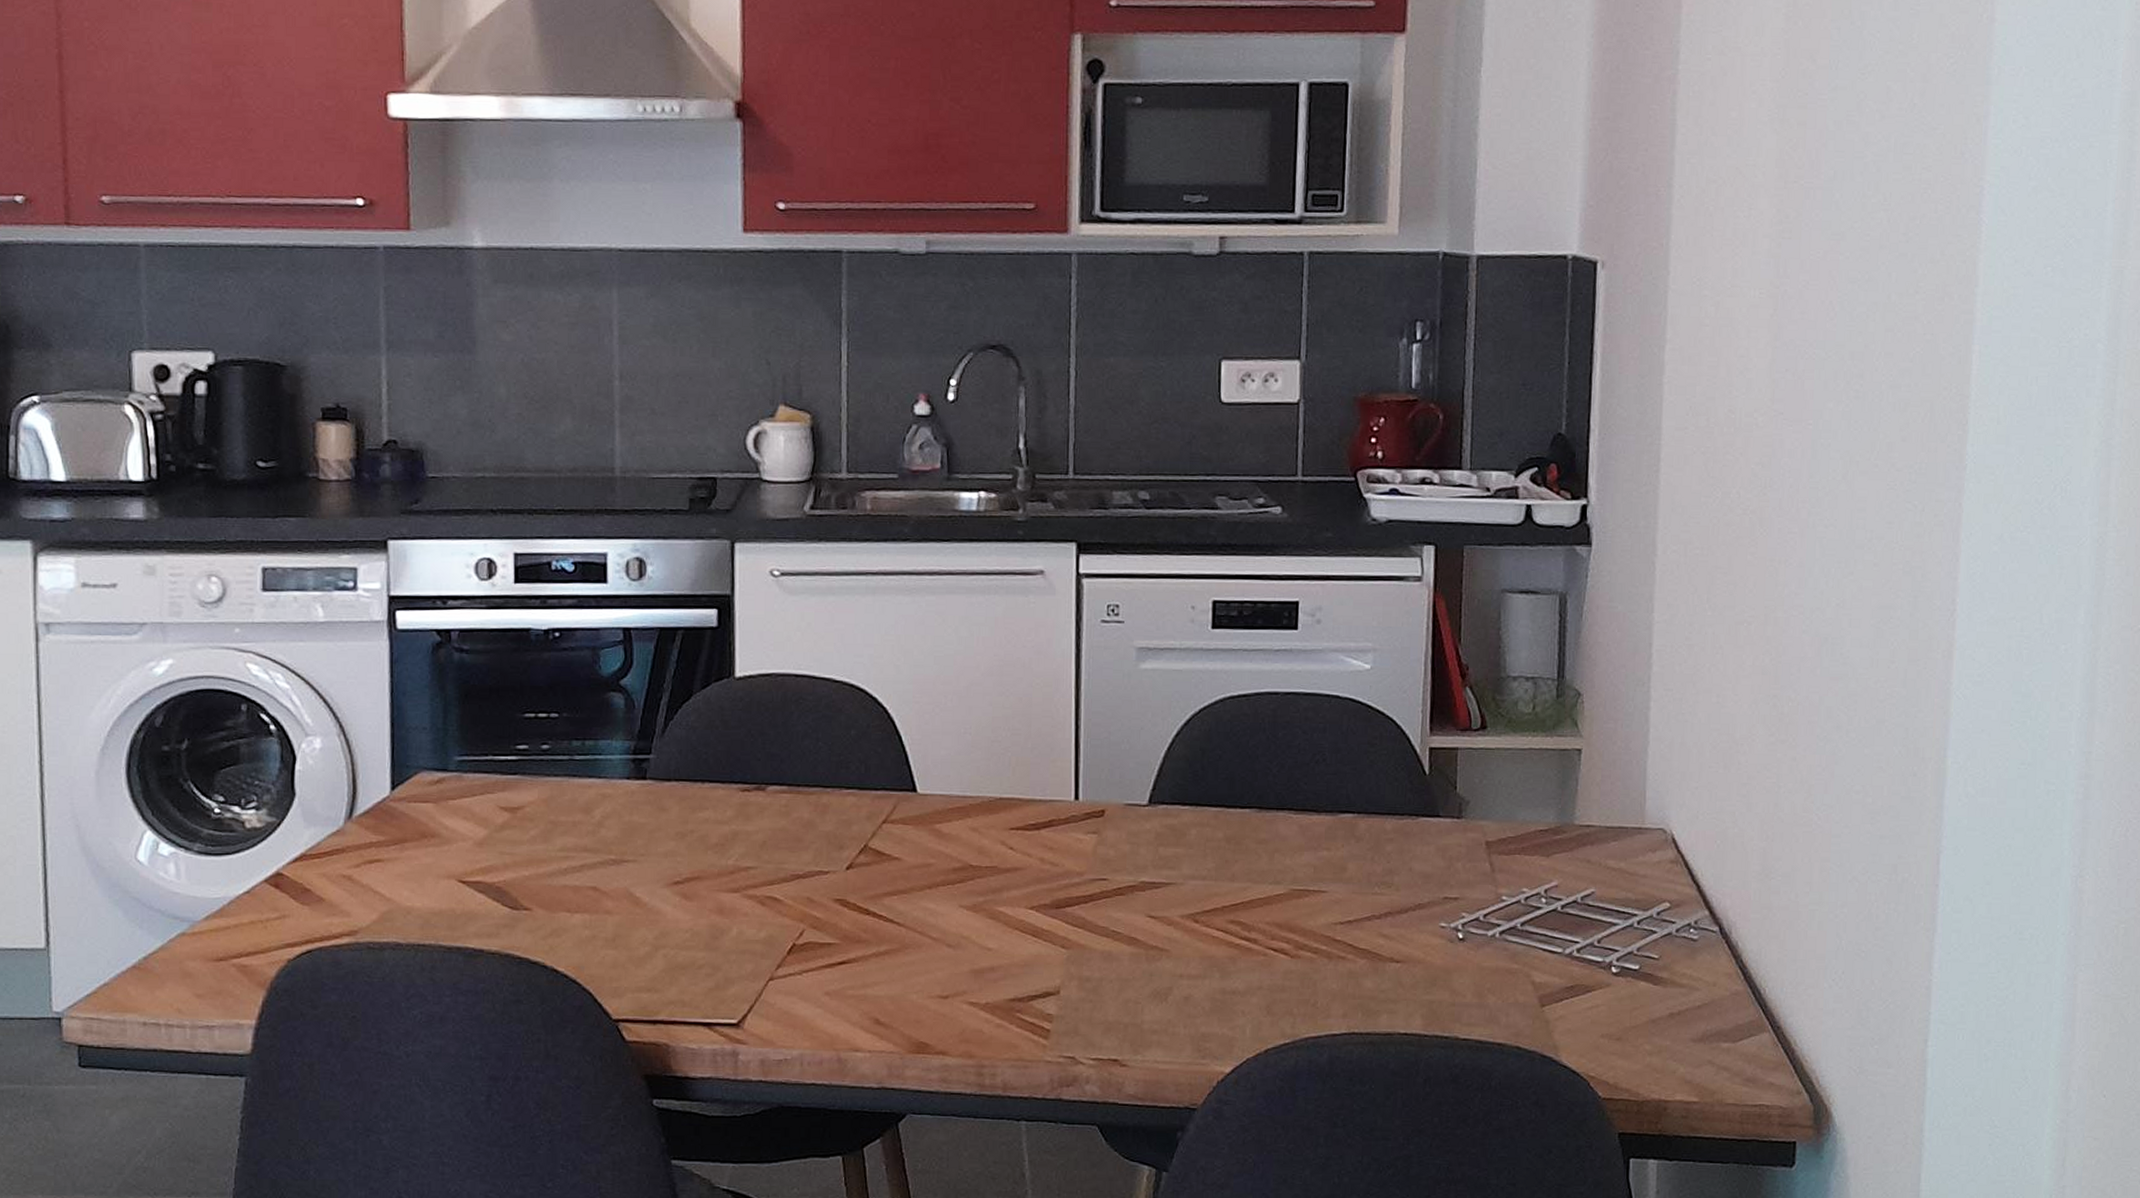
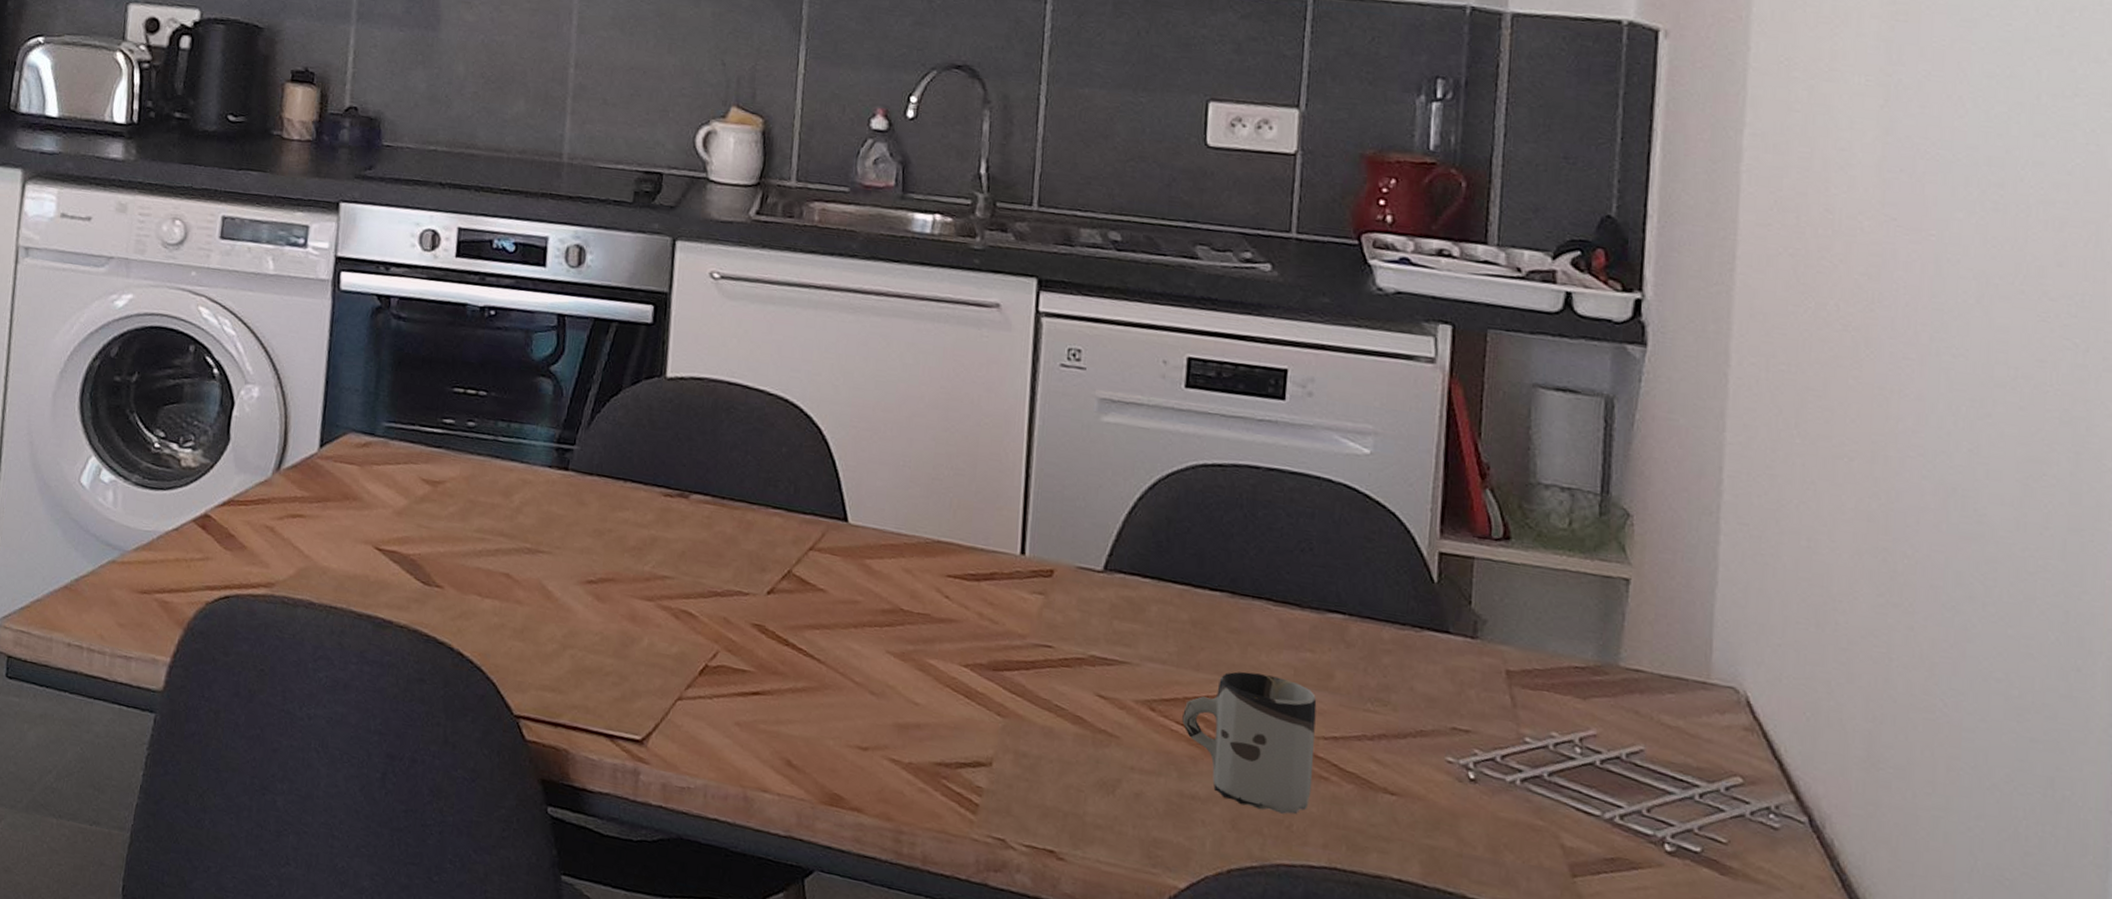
cup: none [1222,876,1334,994] -> present [1182,671,1317,814]

